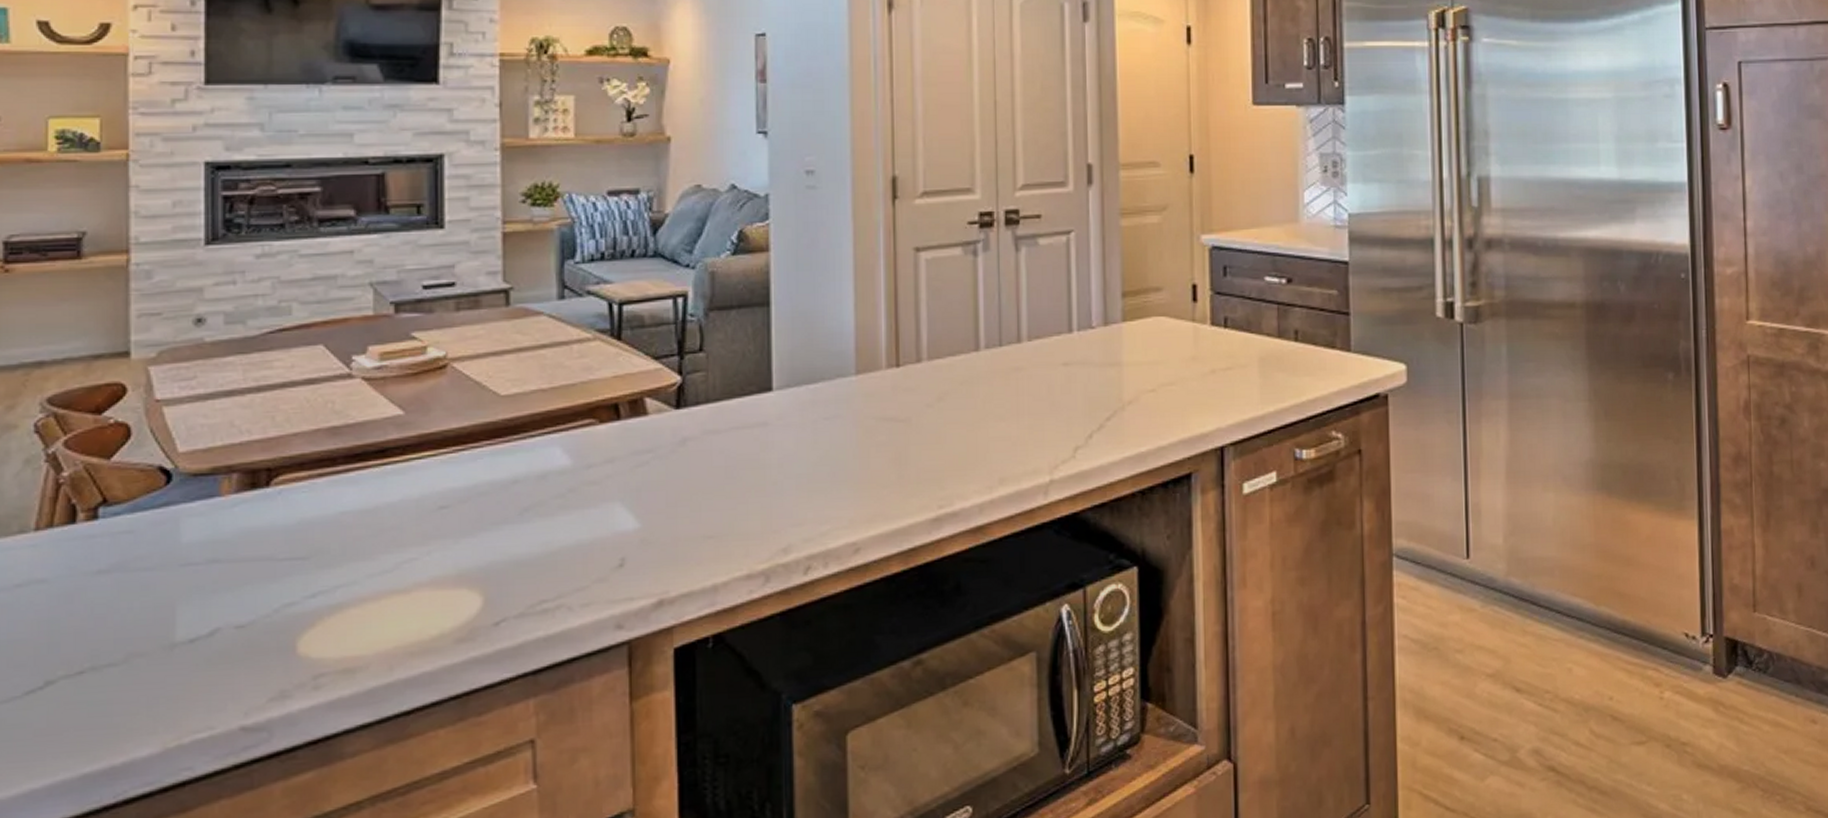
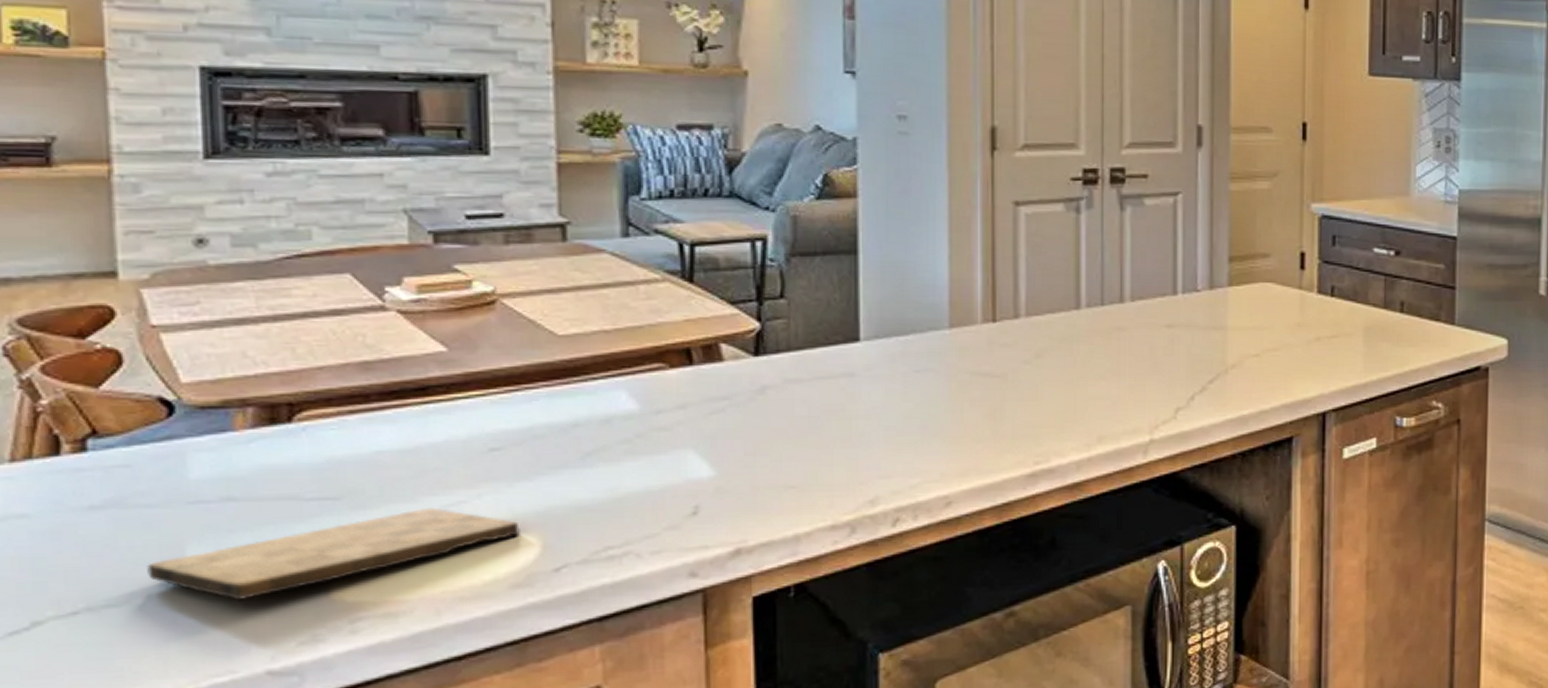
cutting board: none [143,565,464,659] -> present [147,507,520,601]

